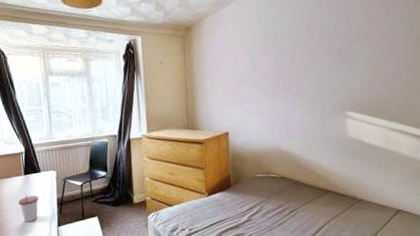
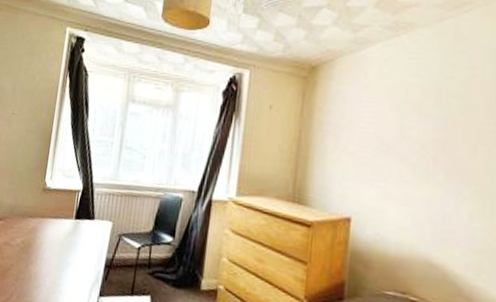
cup: present [18,195,39,223] -> none [60,245,85,282]

